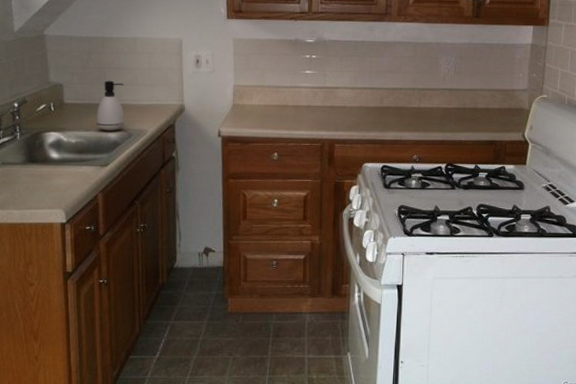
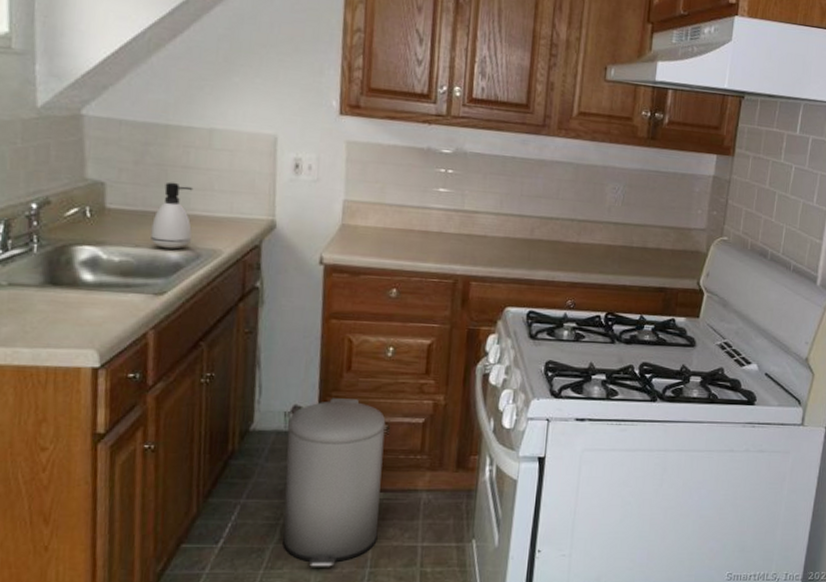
pedal bin: none [201,241,275,374] -> present [283,398,386,567]

